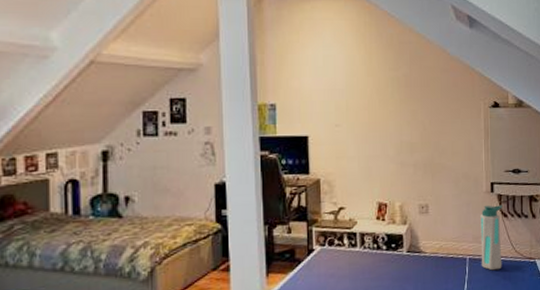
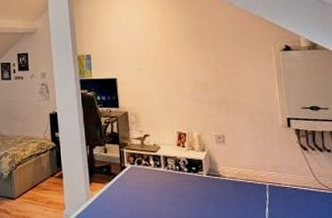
water bottle: present [480,205,503,271] -> none [278,138,305,199]

